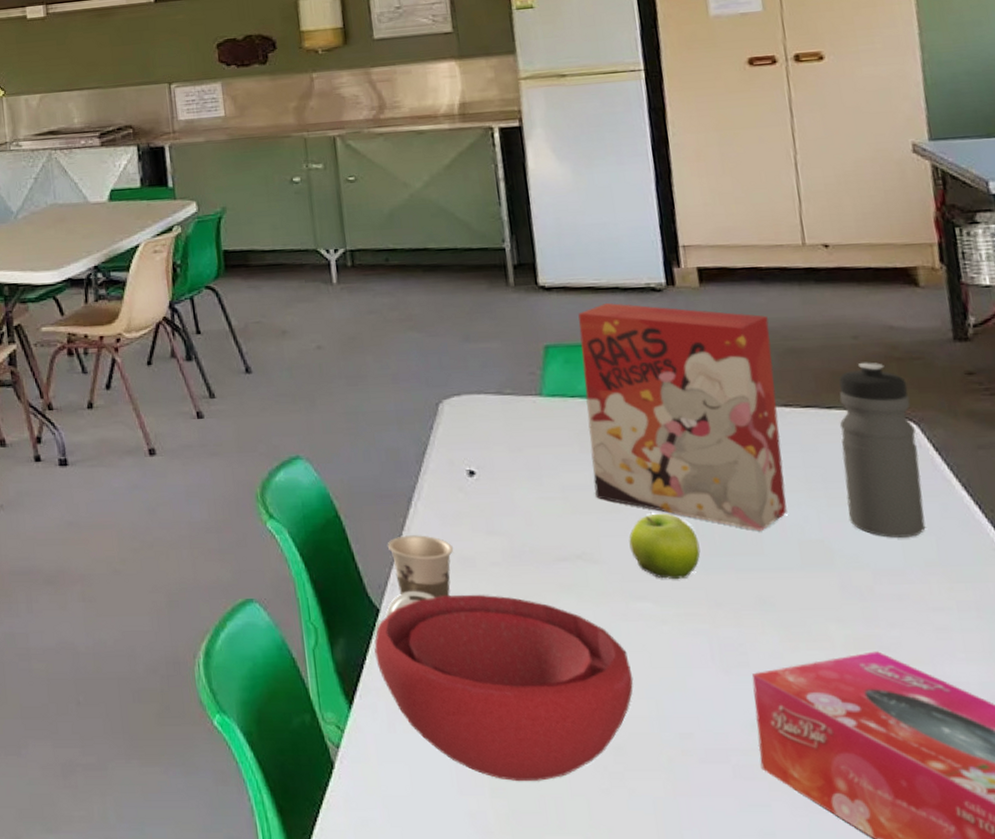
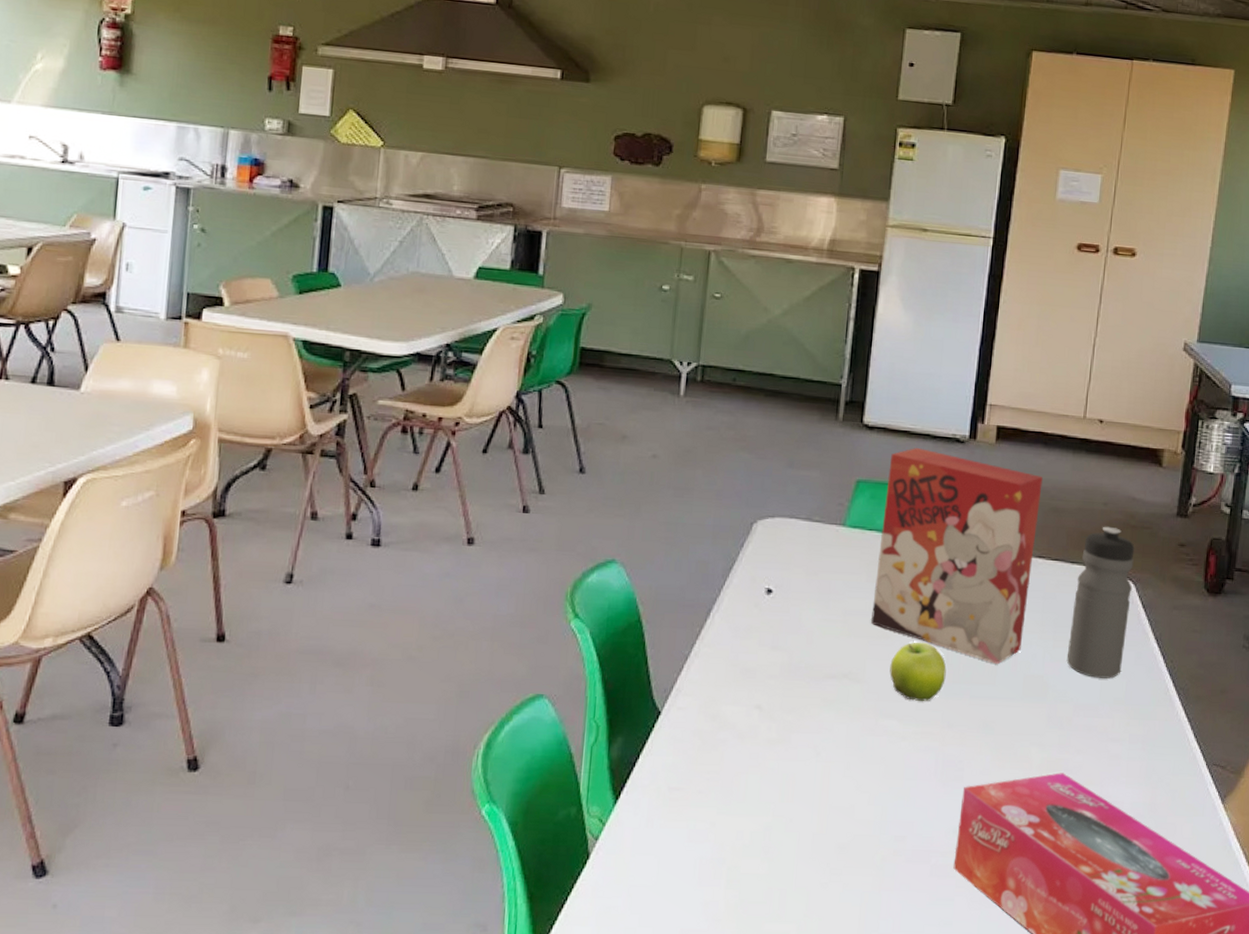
bowl: present [374,594,634,781] -> none [648,703,868,875]
cup: present [385,535,453,617] -> none [665,644,738,719]

